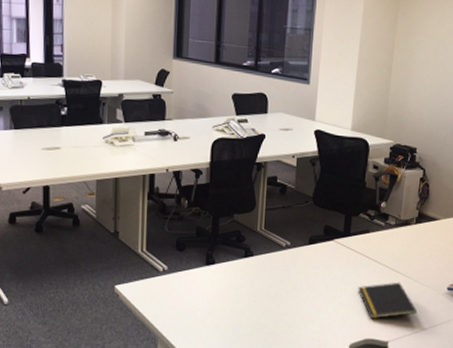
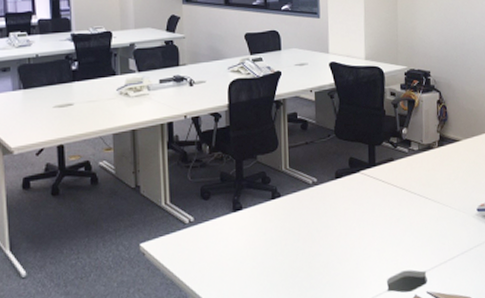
notepad: present [358,282,418,319] -> none [389,208,451,250]

